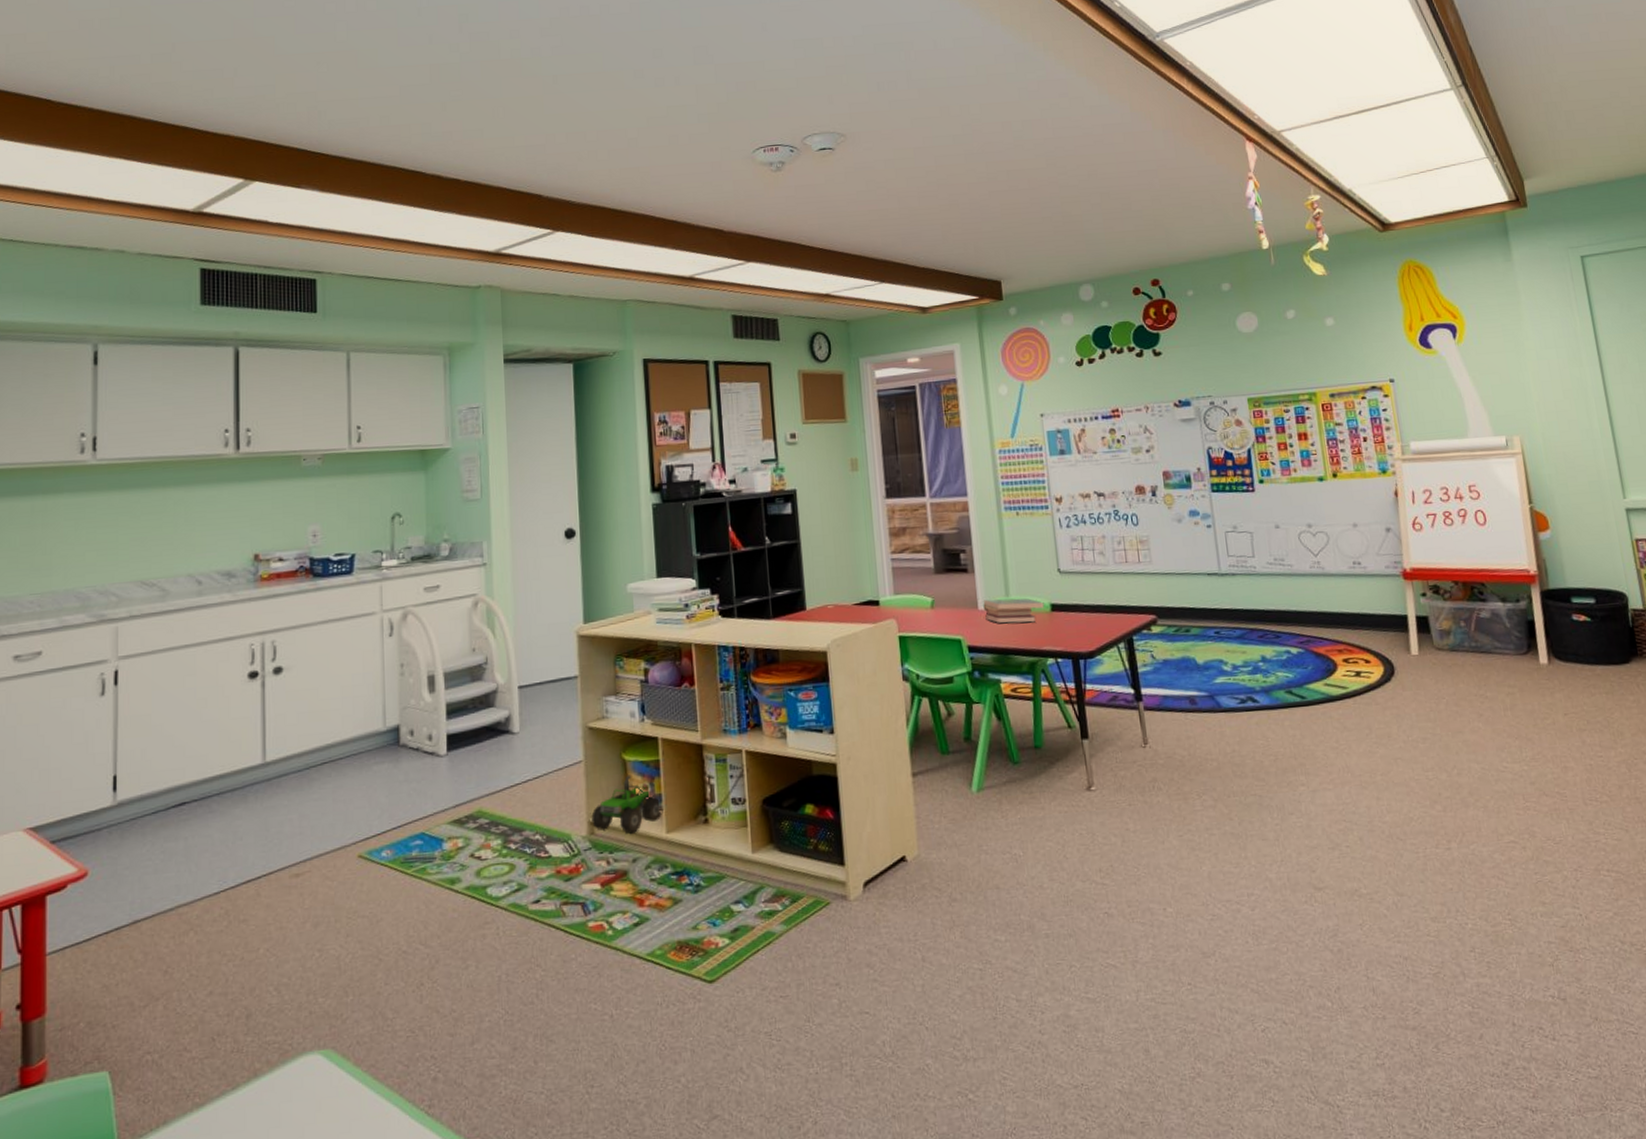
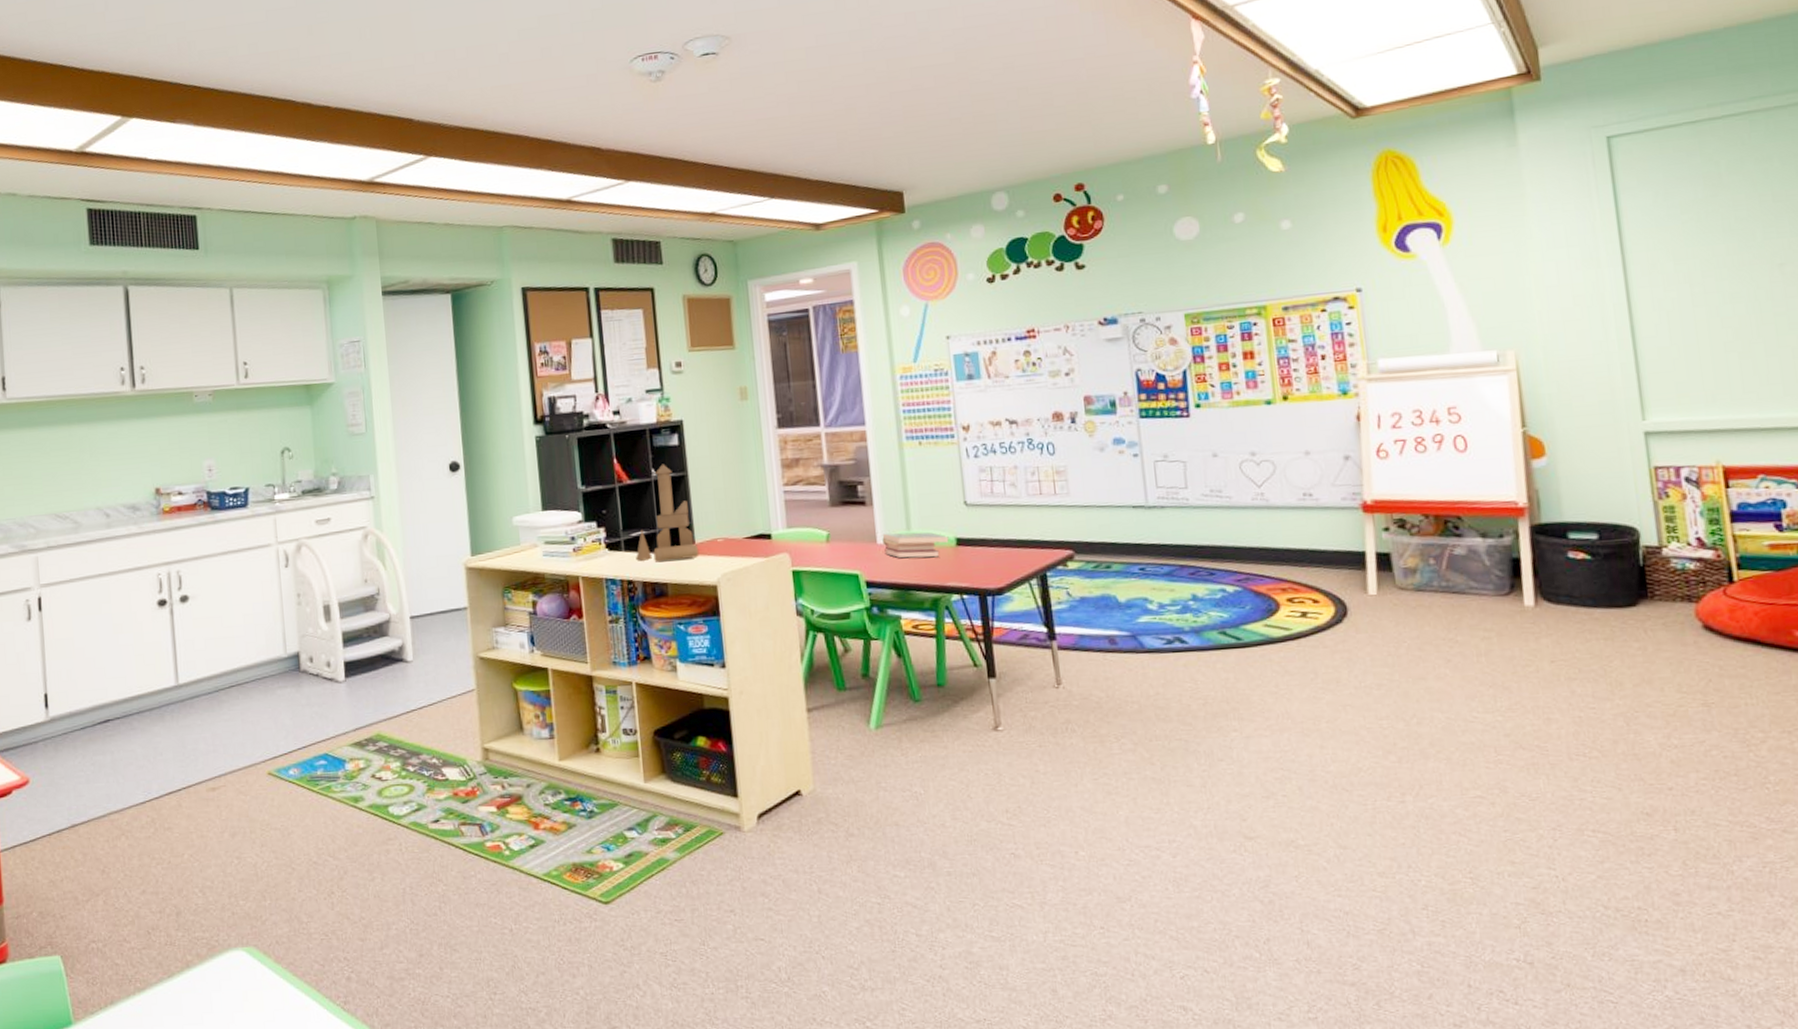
toy truck: present [591,775,663,833] -> none [485,704,555,760]
toy blocks: none [748,532,810,629] -> present [636,464,699,562]

